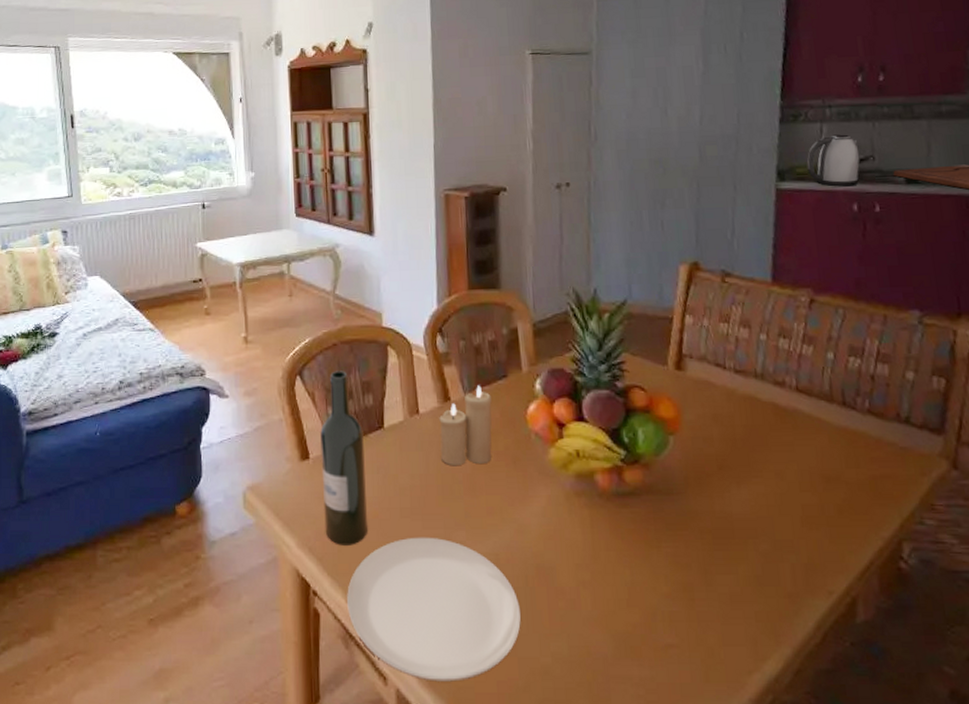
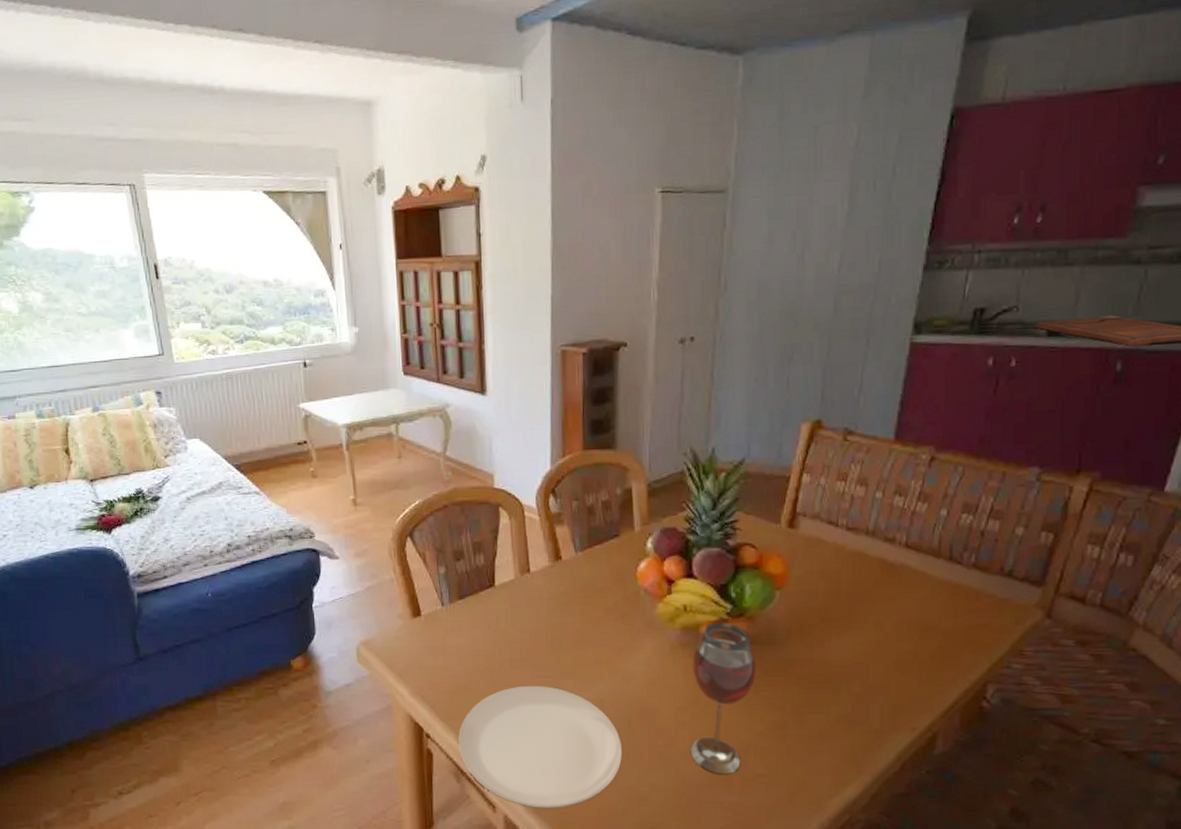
wine bottle: present [320,371,369,545] -> none [431,532,479,694]
candle: present [439,385,492,466] -> none [550,544,603,621]
wineglass: none [588,469,657,644] -> present [690,621,756,775]
kettle: present [807,134,860,187] -> none [946,283,1004,340]

